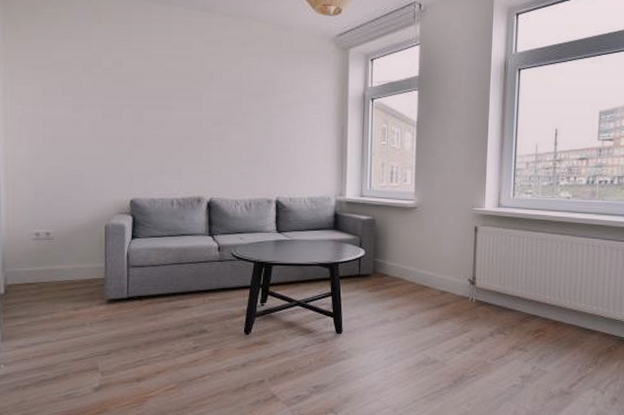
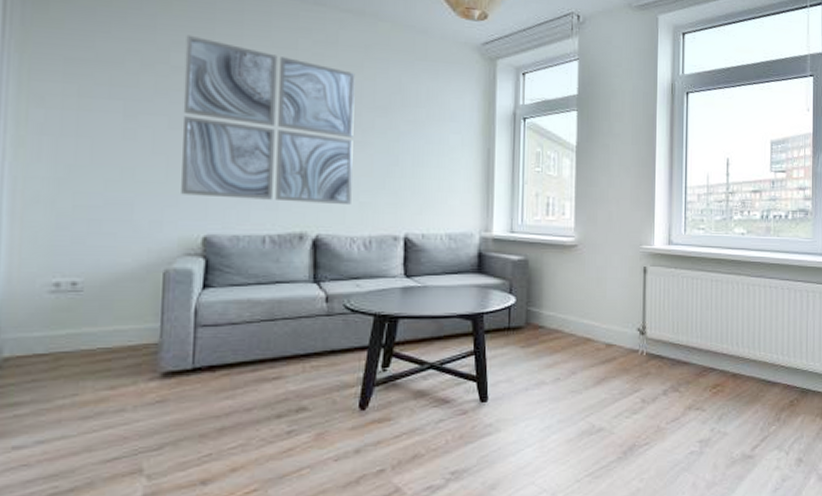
wall art: none [112,43,236,175] -> present [181,35,355,206]

